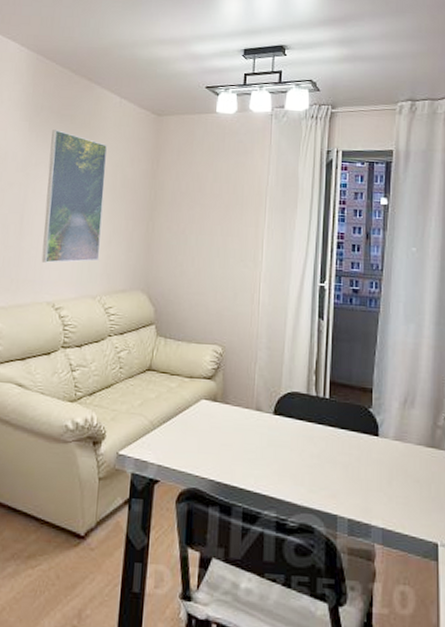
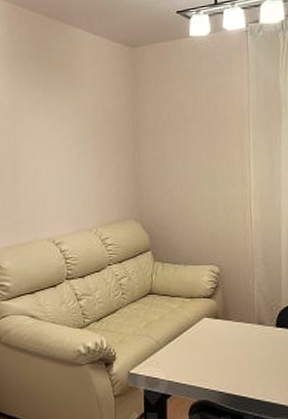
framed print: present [41,129,107,263] -> none [33,74,91,202]

